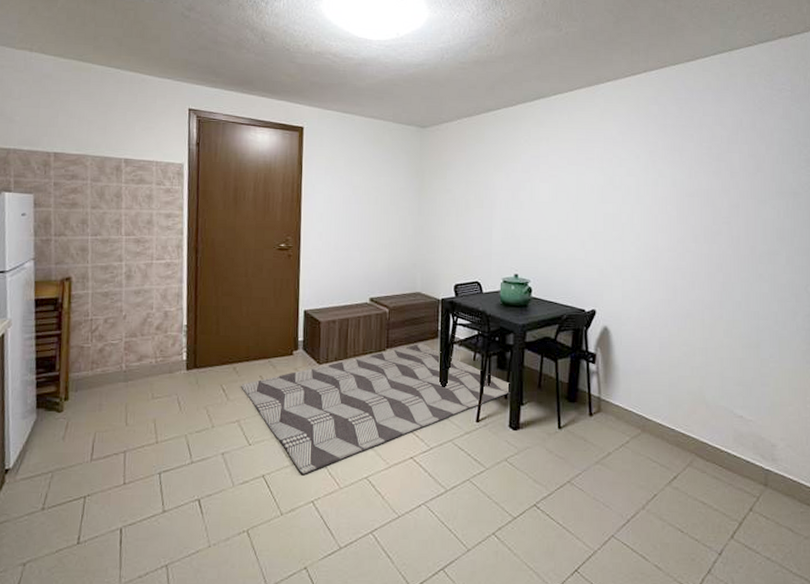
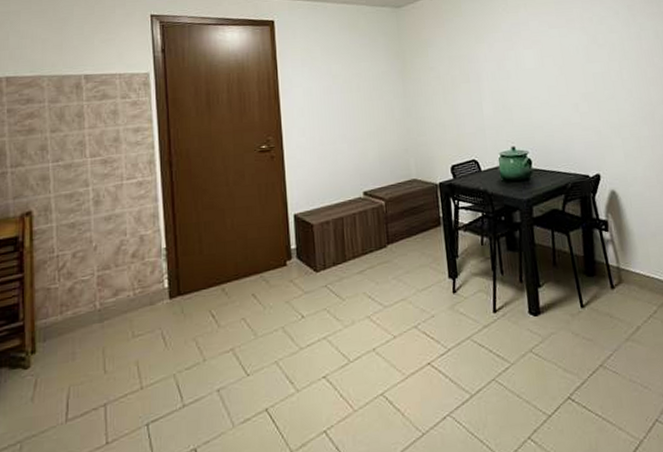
rug: present [241,344,511,474] -> none [232,234,526,401]

